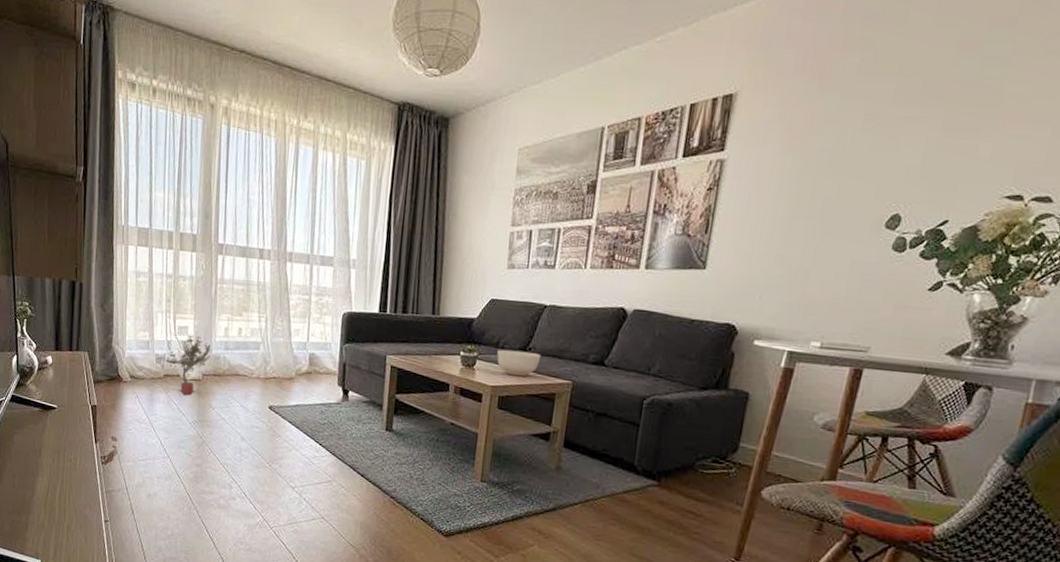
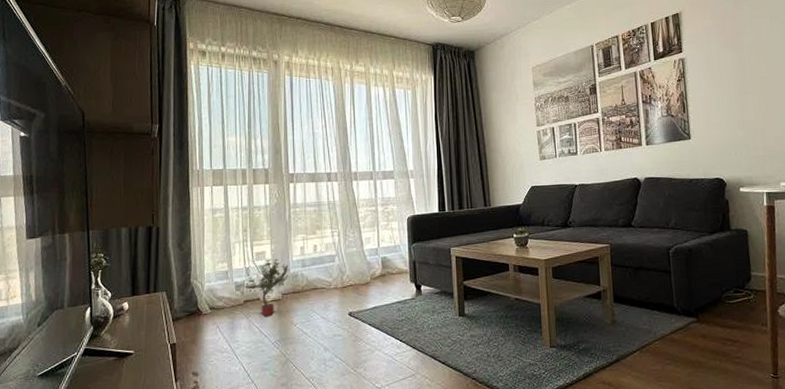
bowl: present [496,349,541,377] -> none [544,225,581,248]

